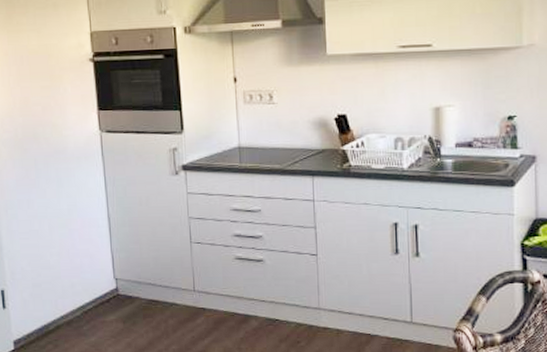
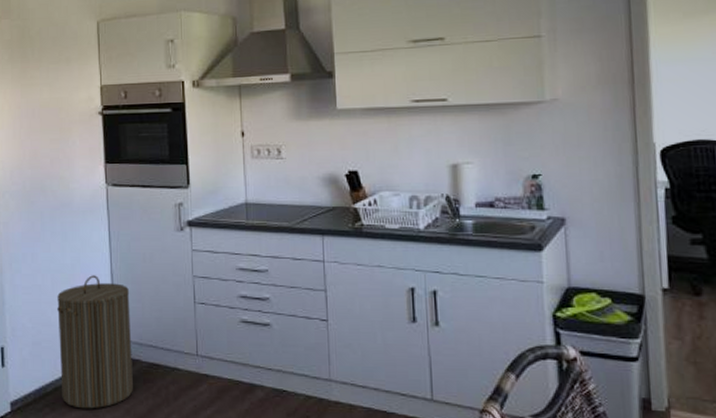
laundry hamper: none [55,219,133,344] -> present [57,275,133,409]

